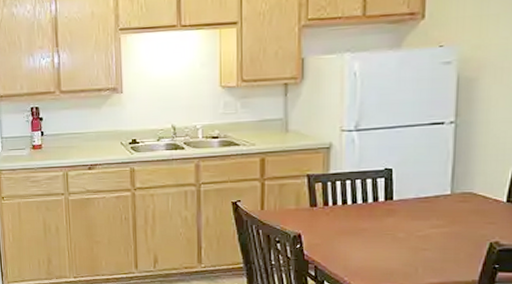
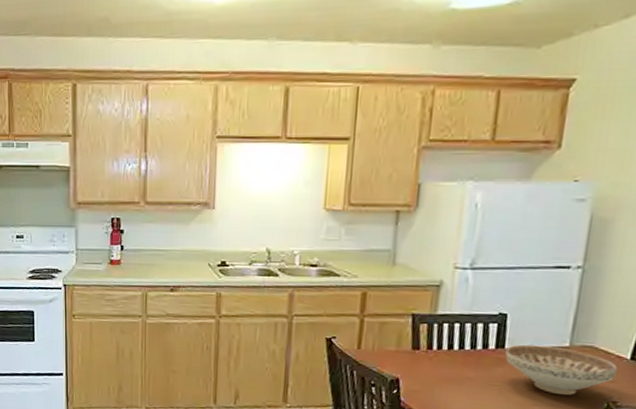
decorative bowl: none [394,195,496,239] -> present [505,344,617,396]

